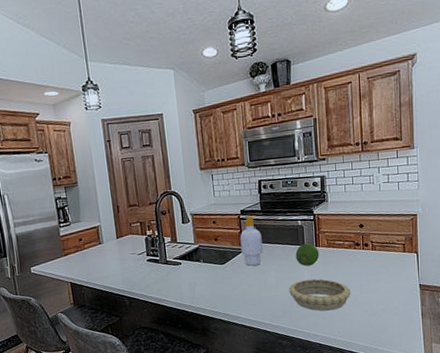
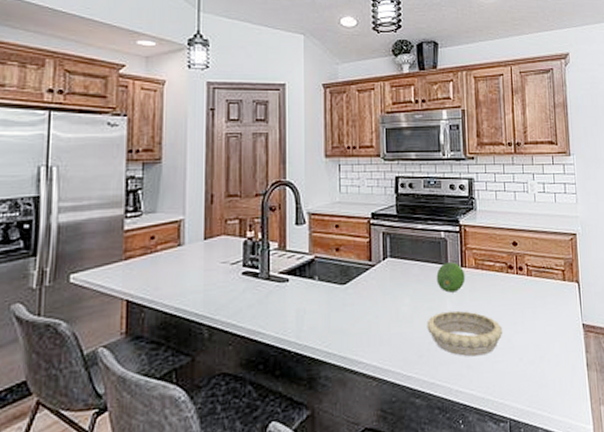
soap bottle: present [240,215,263,266] -> none [368,221,396,289]

